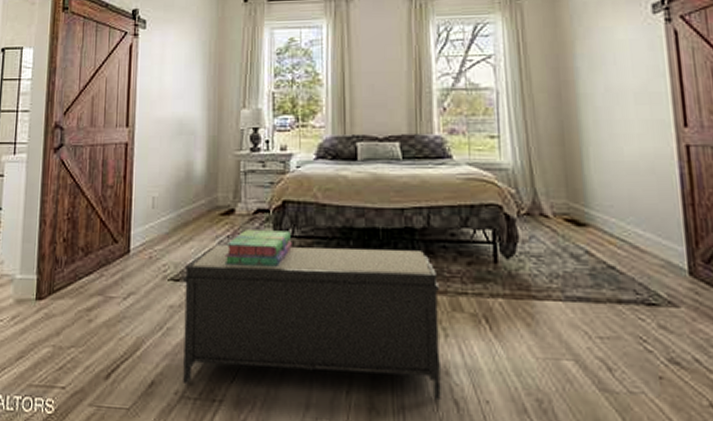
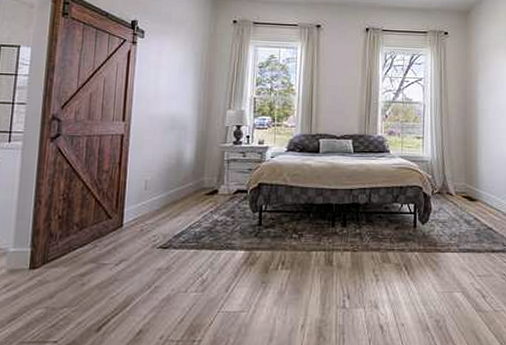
bench: present [182,245,441,399] -> none [168,219,375,329]
stack of books: present [224,230,292,267] -> none [207,206,265,235]

